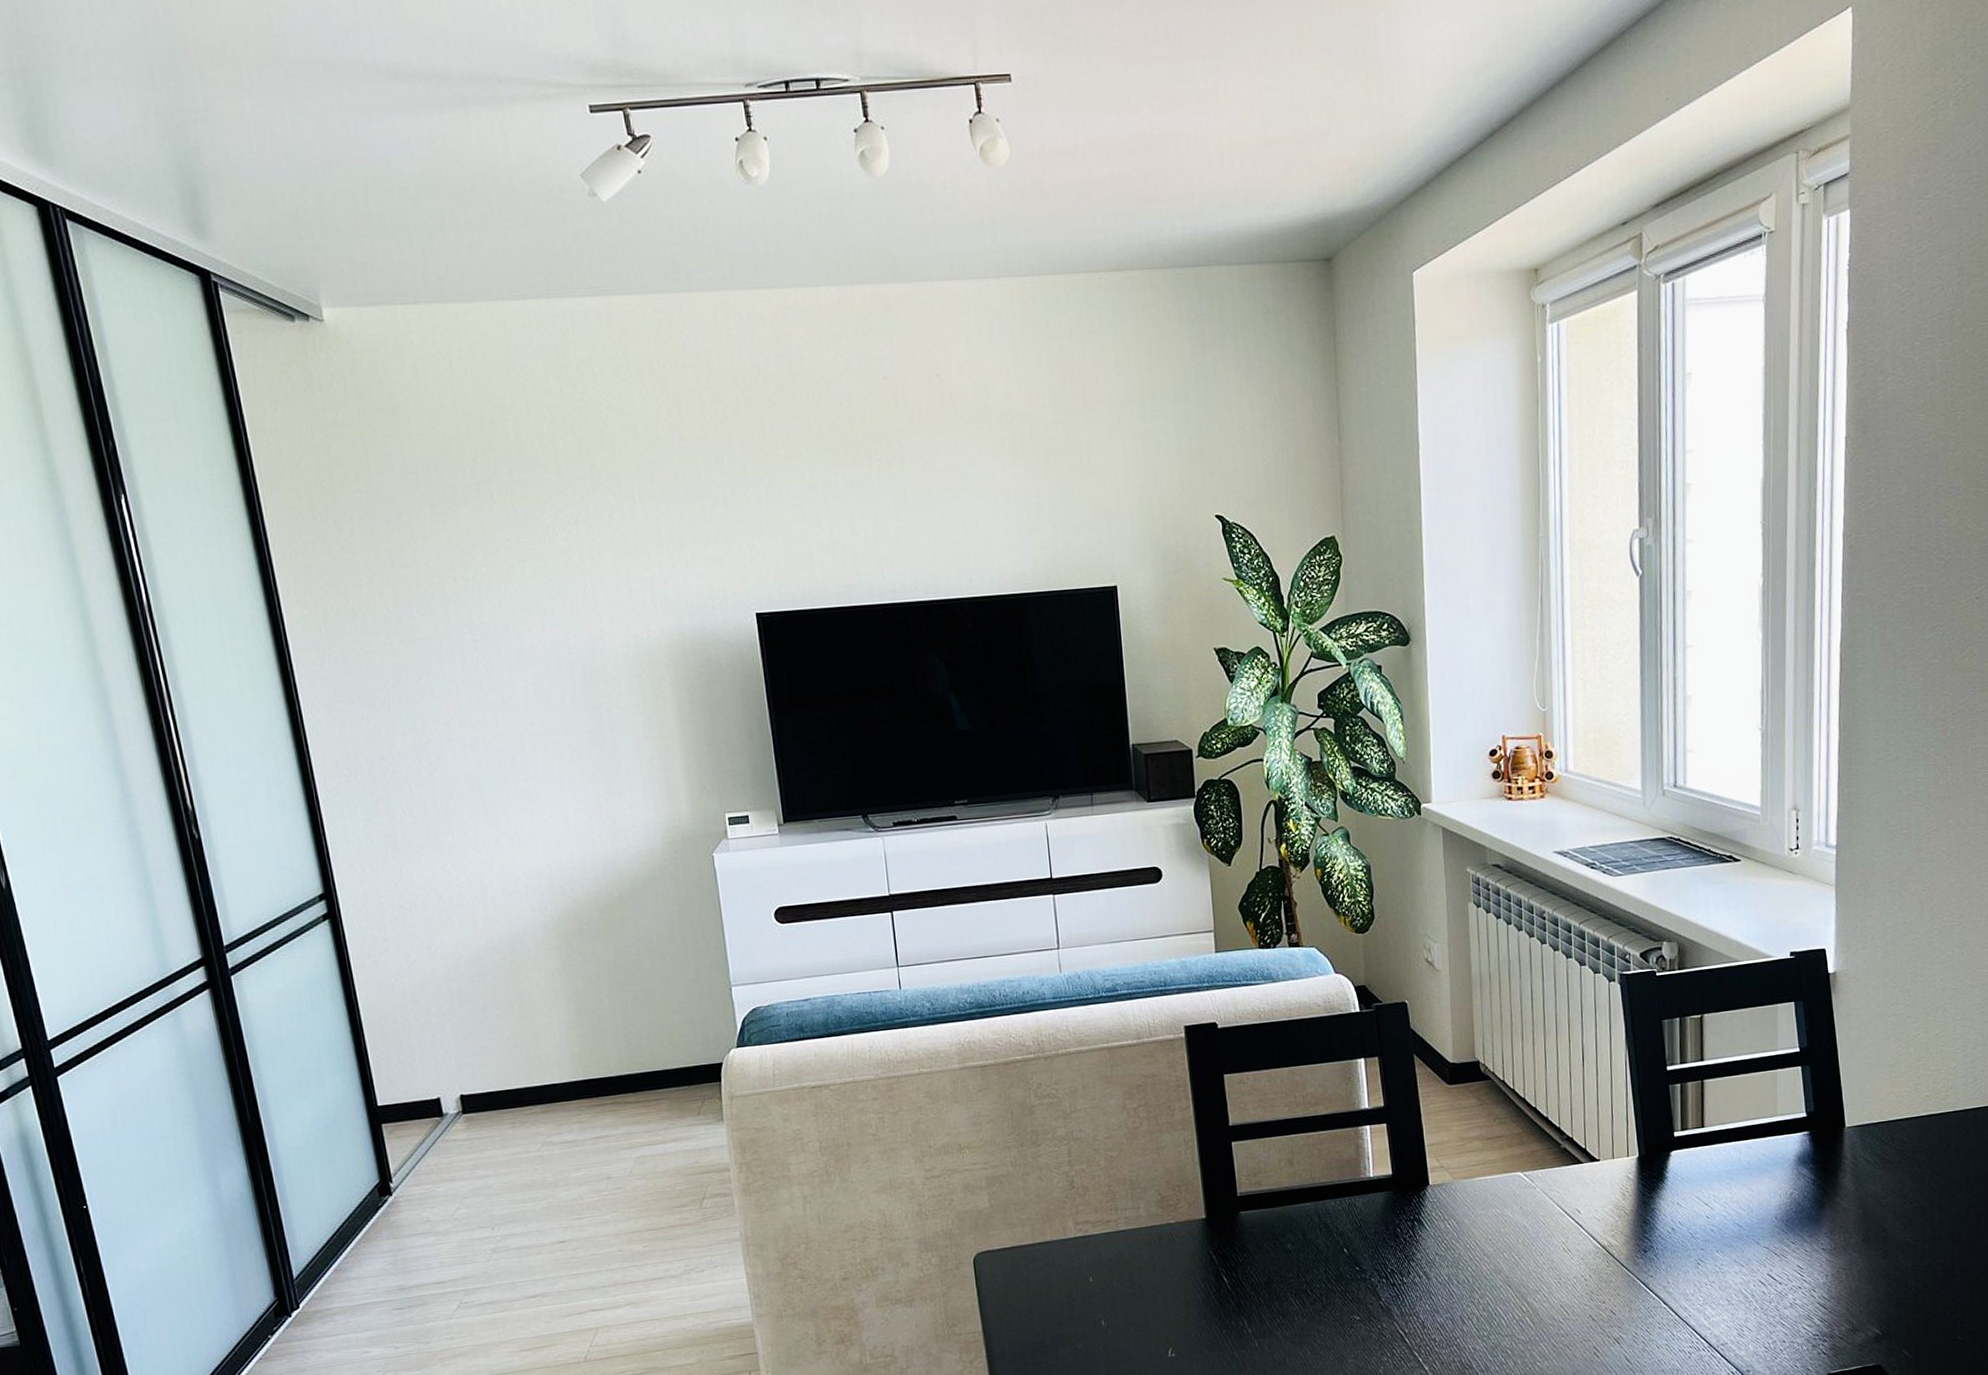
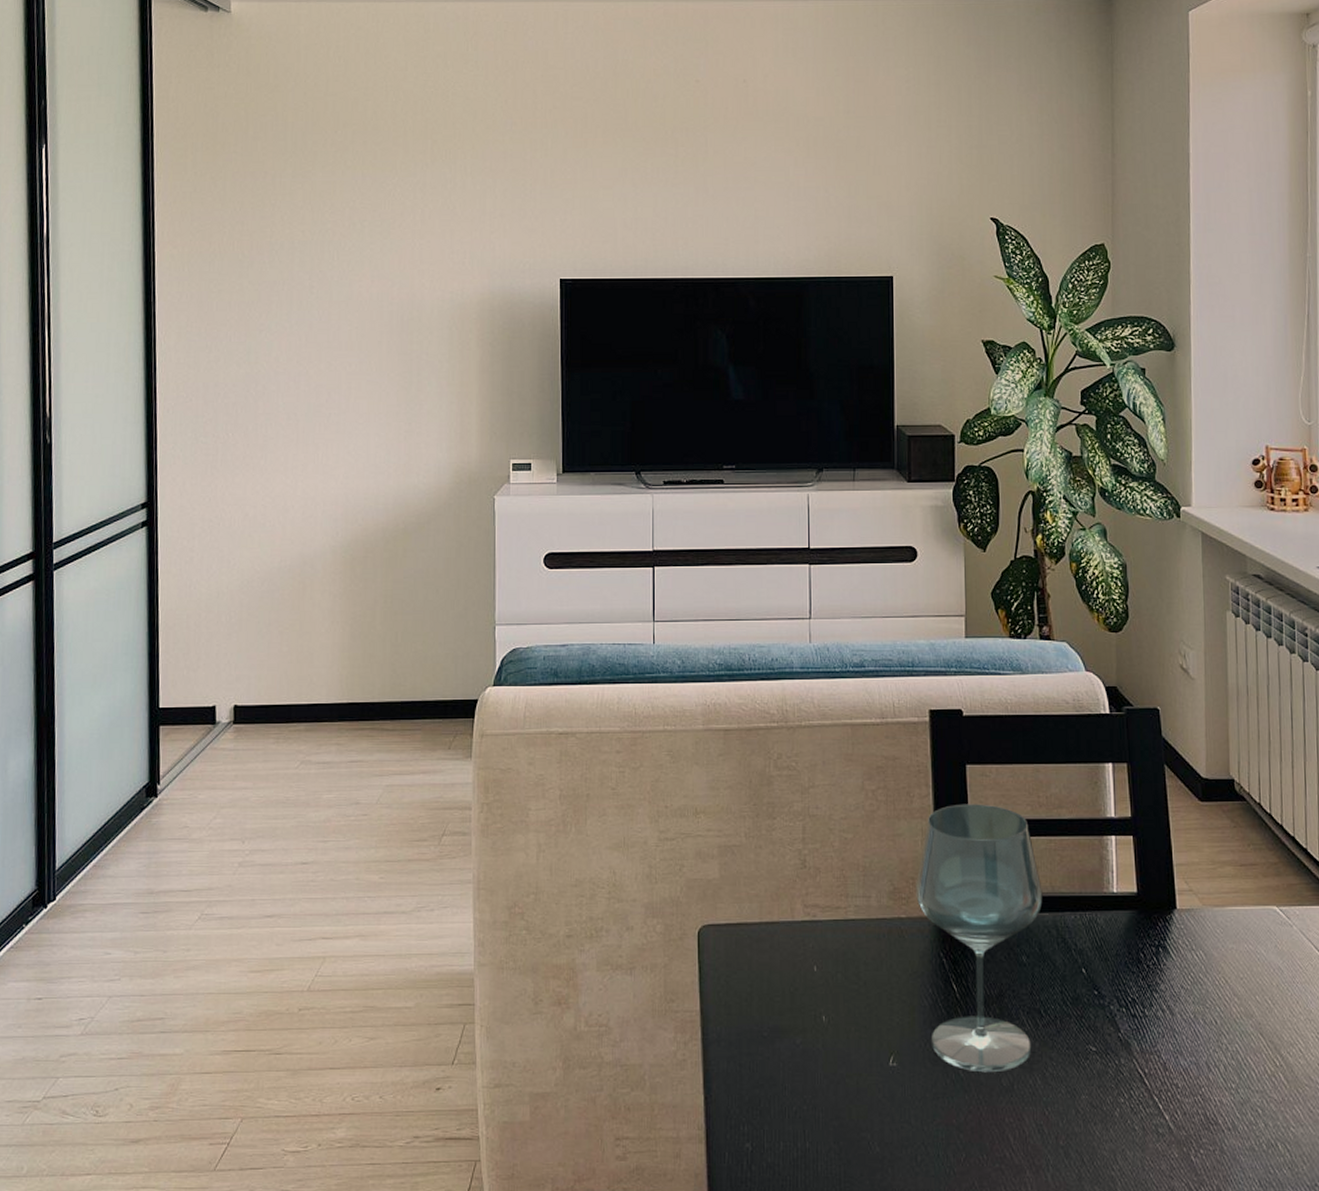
wine glass: none [1181,1109,1304,1352] -> present [915,804,1043,1073]

